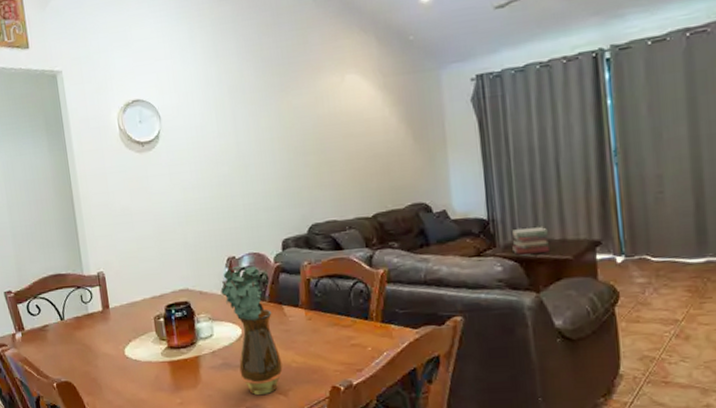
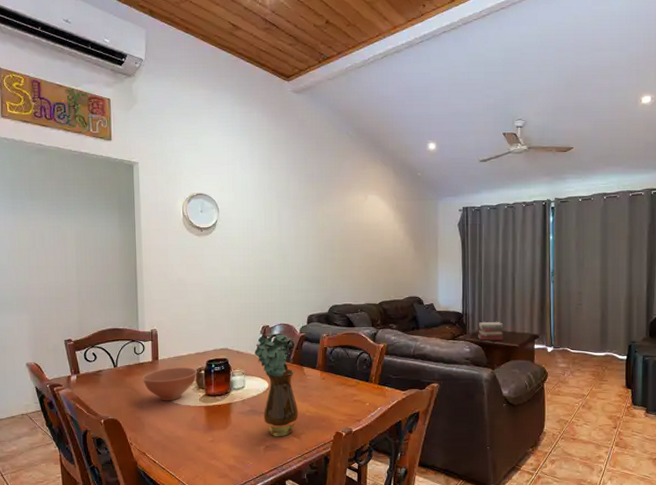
bowl: none [93,315,156,358] -> present [142,367,197,401]

